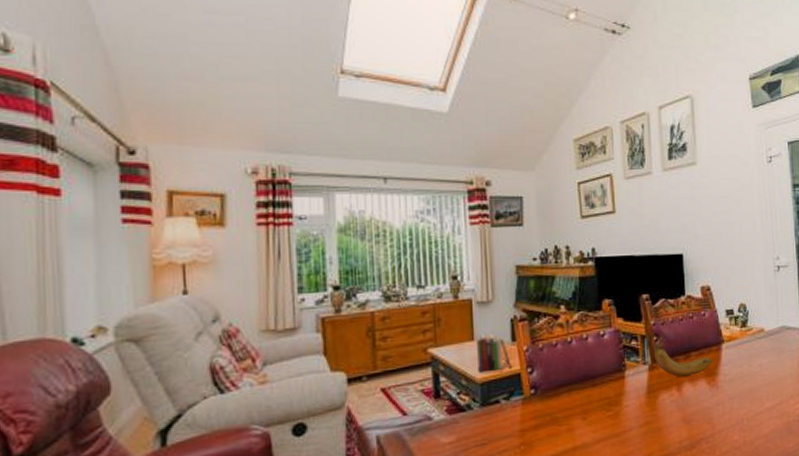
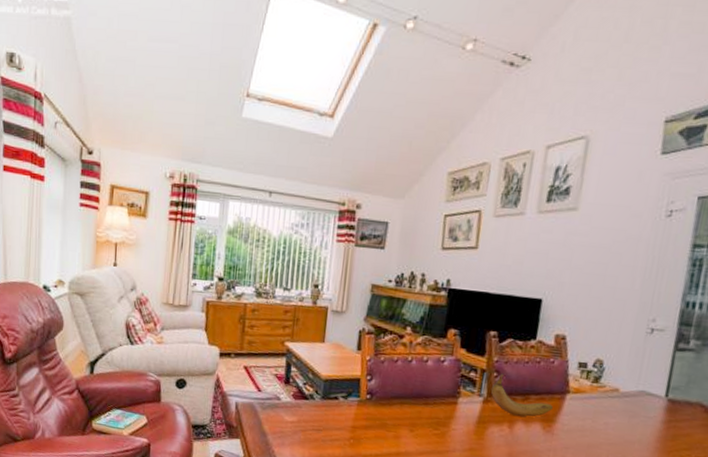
books: present [475,333,511,373] -> none [324,338,354,373]

